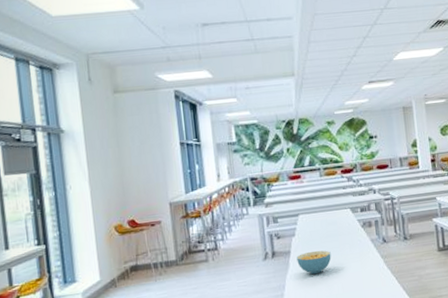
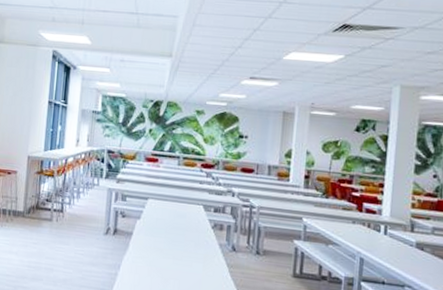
cereal bowl: present [296,250,331,275] -> none [137,238,174,264]

